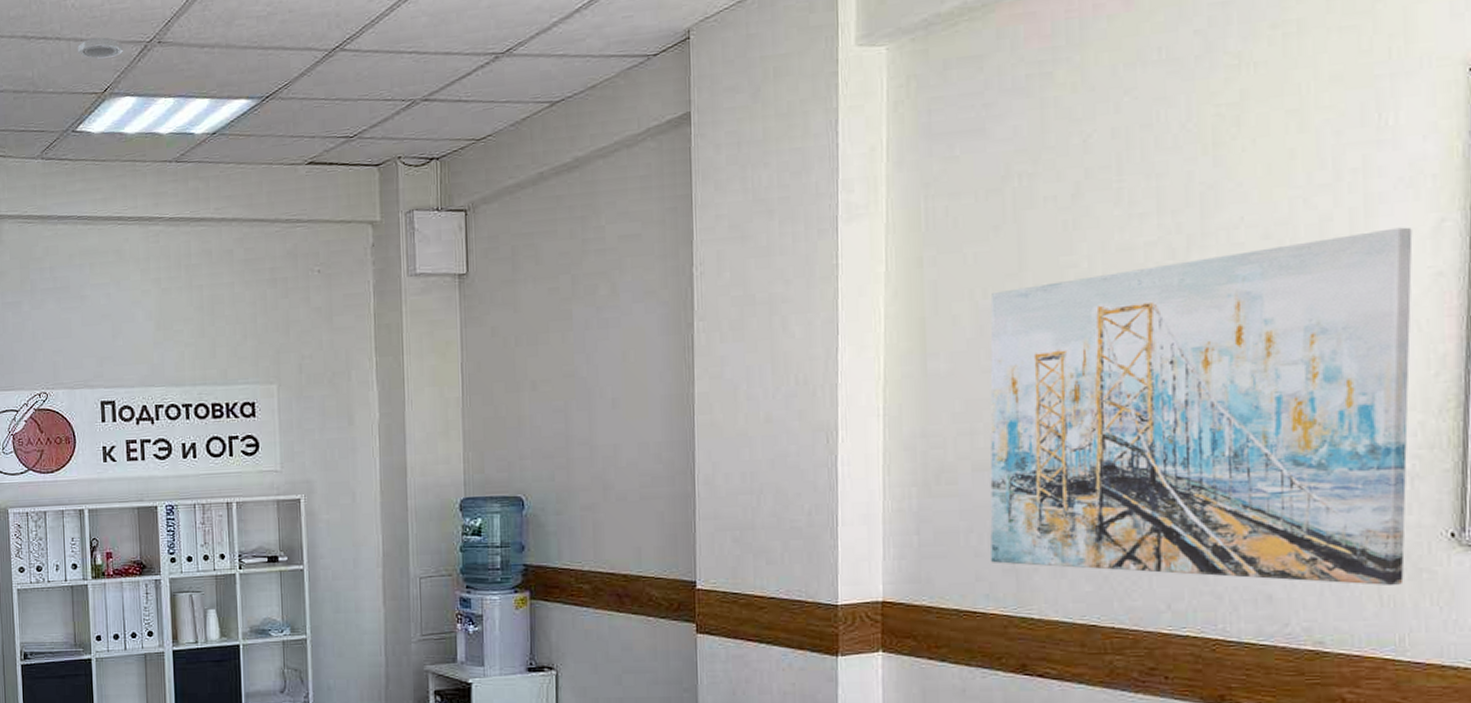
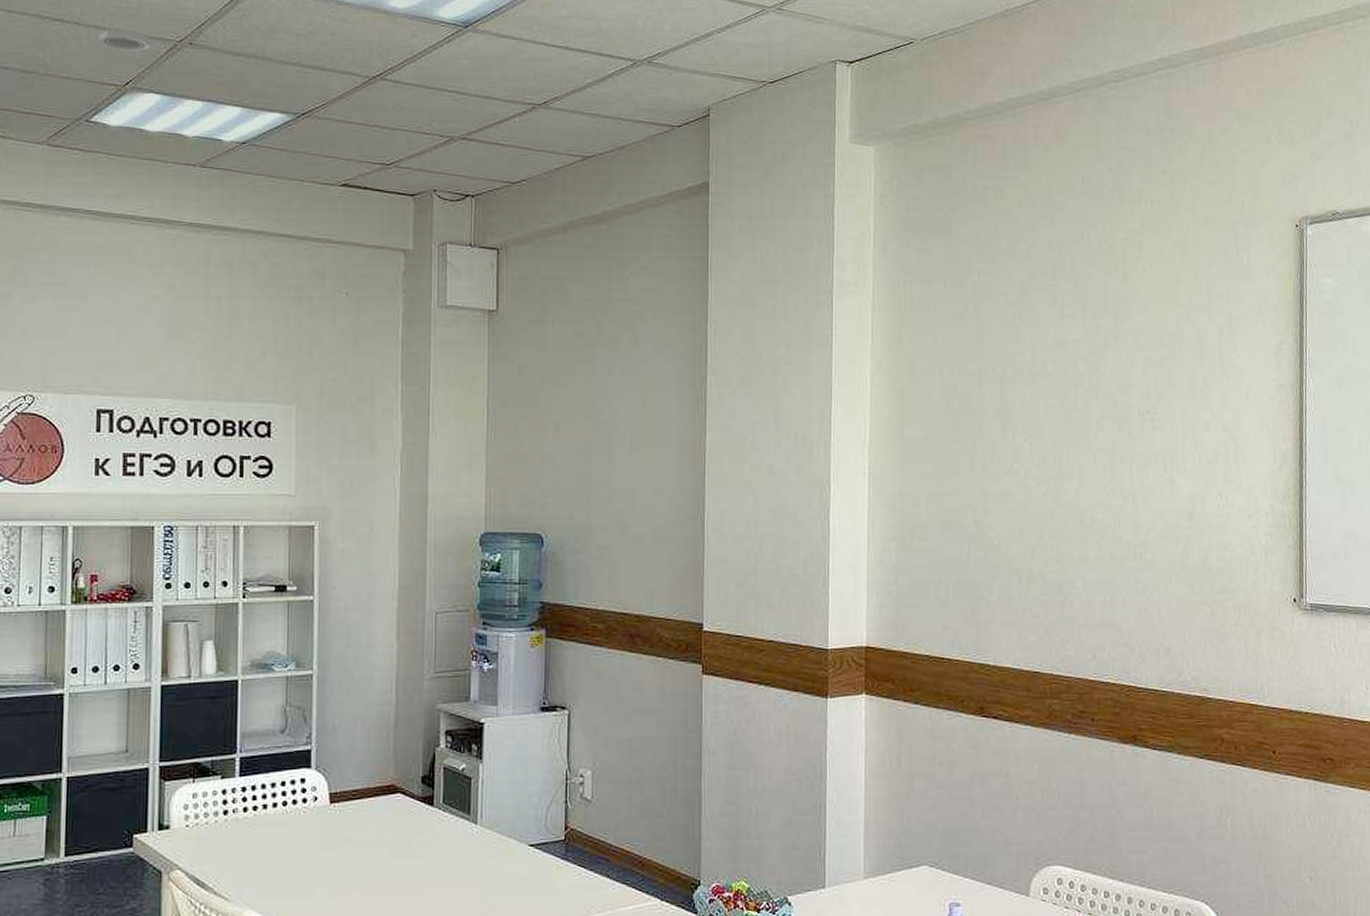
wall art: present [989,227,1413,585] -> none [954,345,1263,641]

